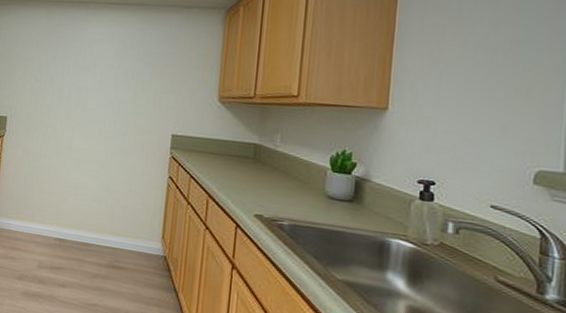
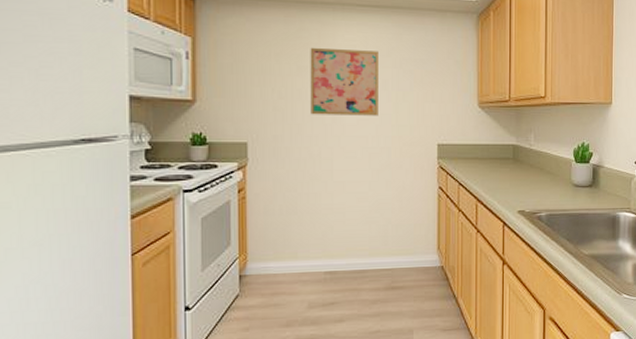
wall art: none [59,40,123,103] -> present [310,48,378,116]

